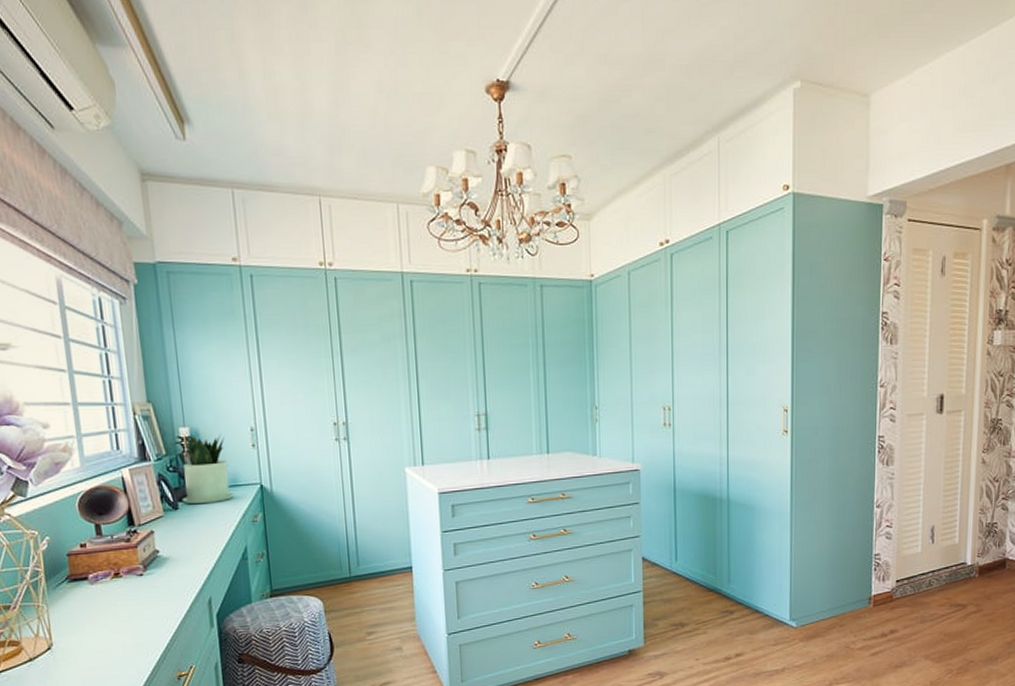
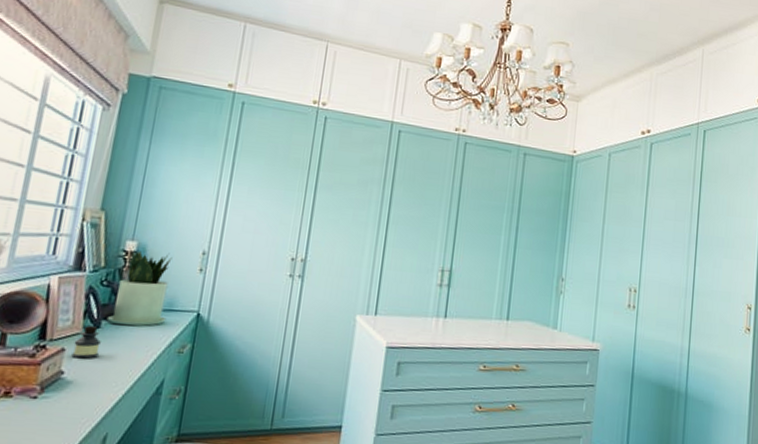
ink bottle: none [159,508,185,538] -> present [71,326,101,359]

